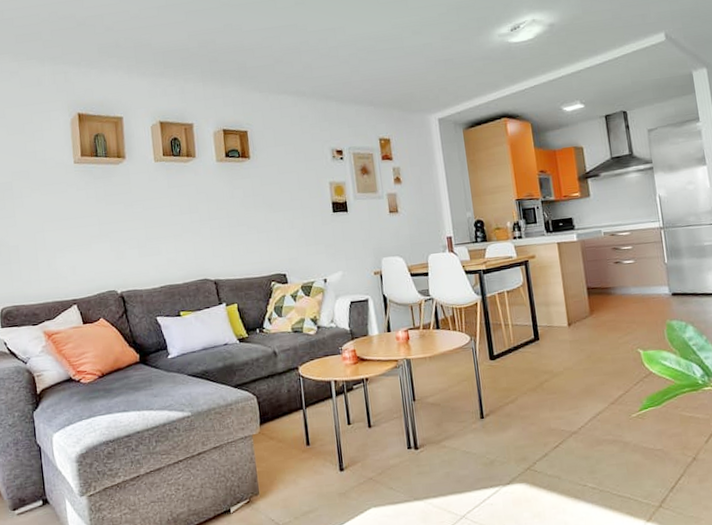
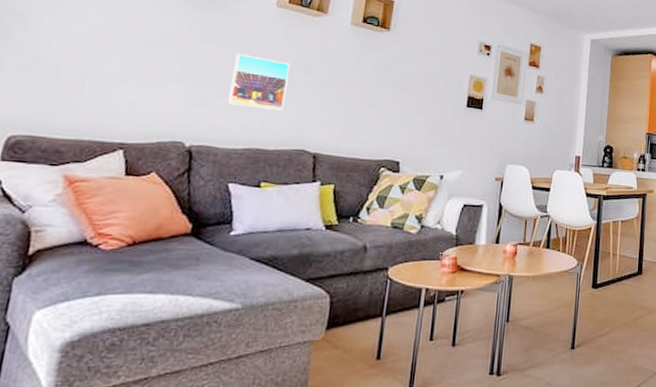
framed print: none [135,207,182,253] -> present [228,54,290,111]

